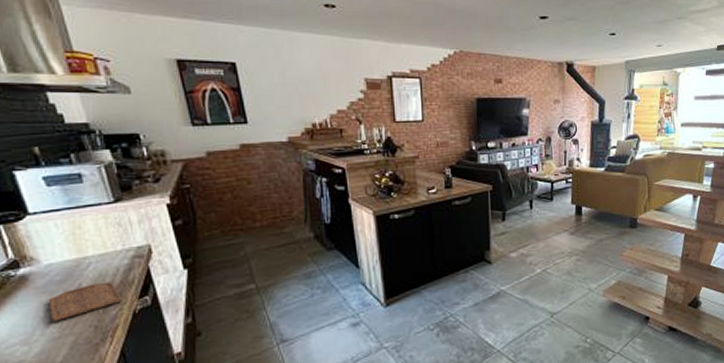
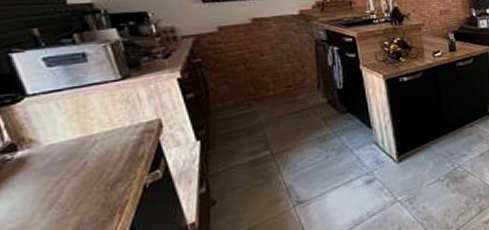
cutting board: present [48,281,122,323] -> none [49,158,131,204]

